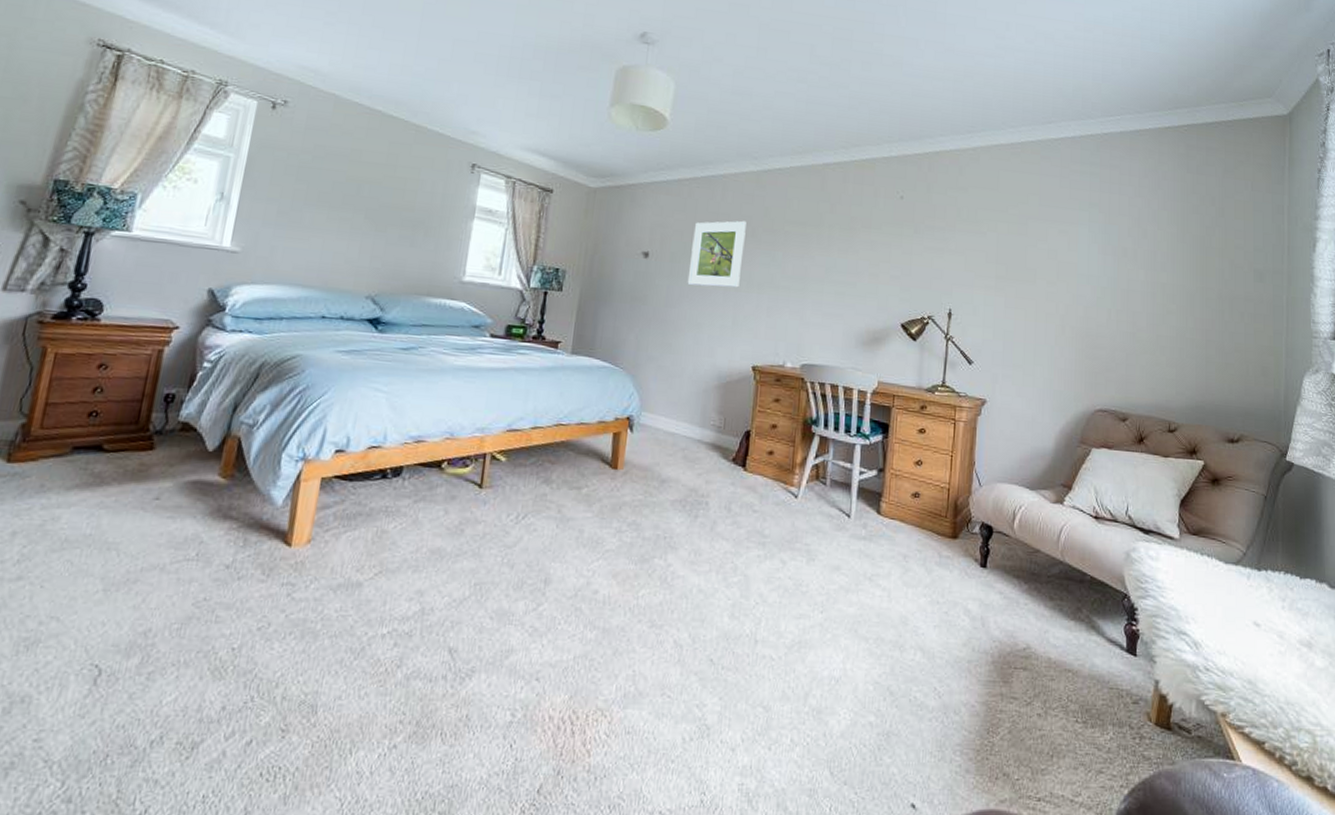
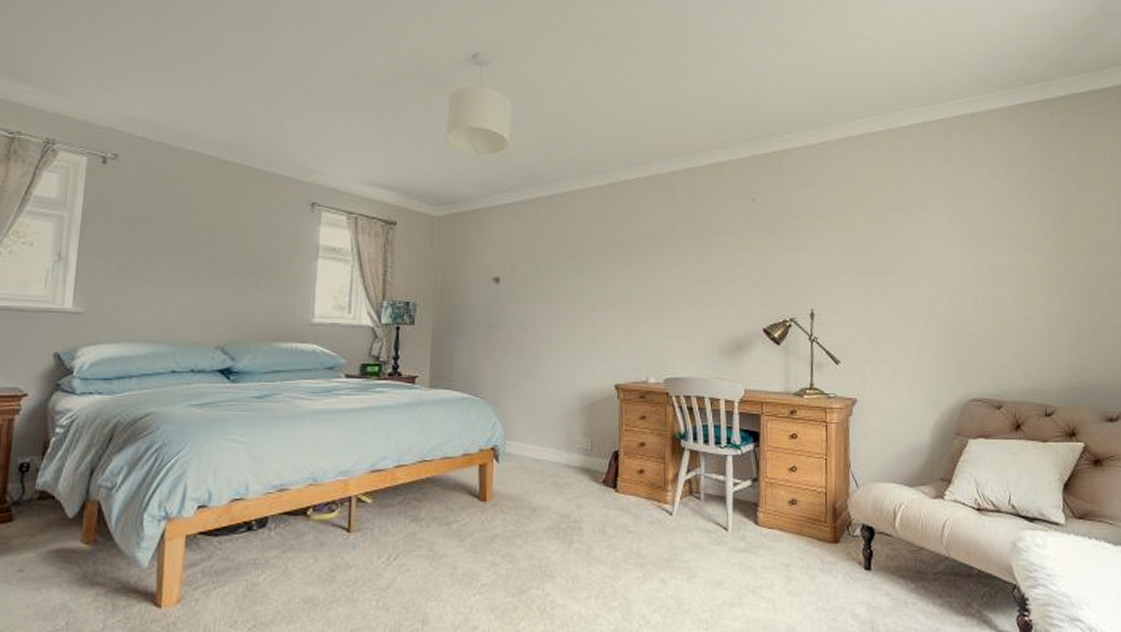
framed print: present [687,220,746,288] -> none [541,237,597,307]

